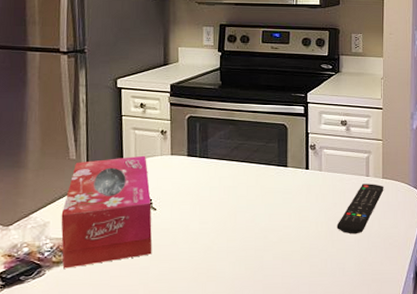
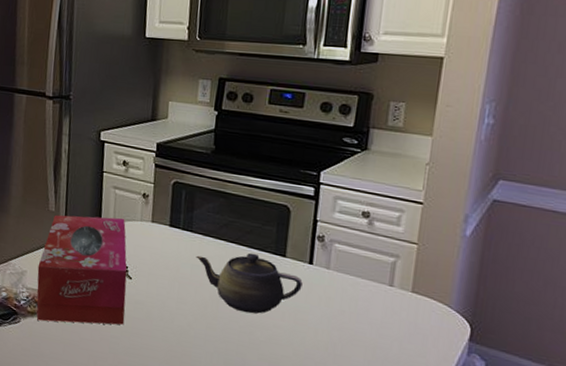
teapot: none [213,168,302,221] -> present [196,253,303,314]
remote control: present [337,184,384,234] -> none [341,294,413,354]

